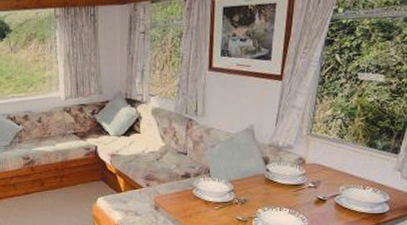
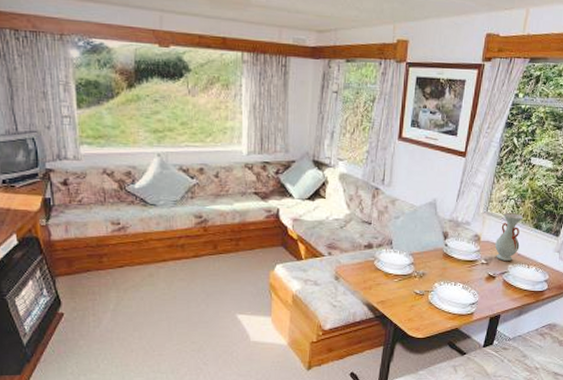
vase: none [323,132,354,184] -> present [495,212,524,262]

